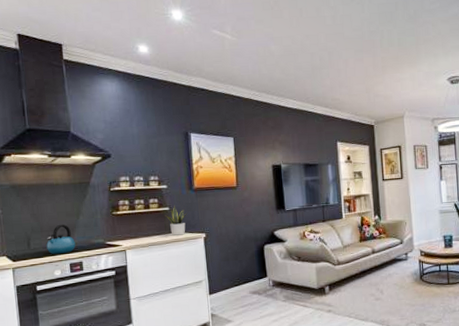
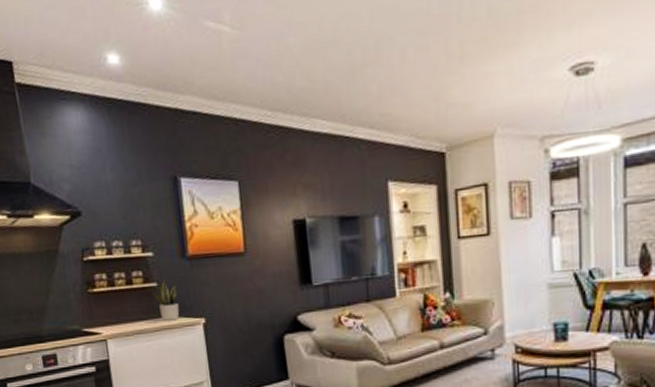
kettle: present [46,224,76,255] -> none [13,305,47,345]

